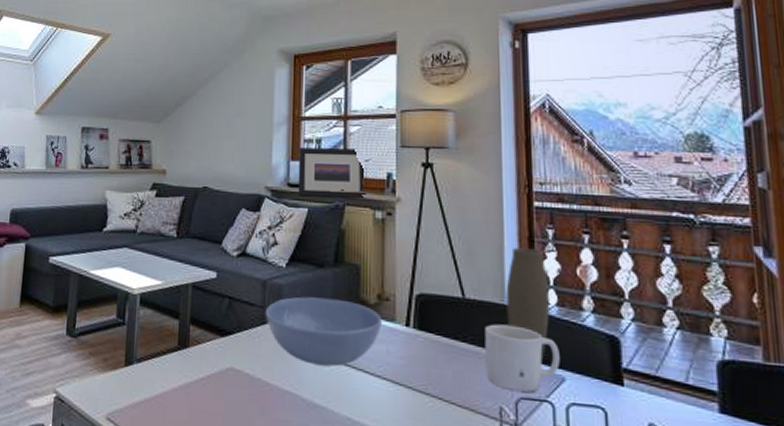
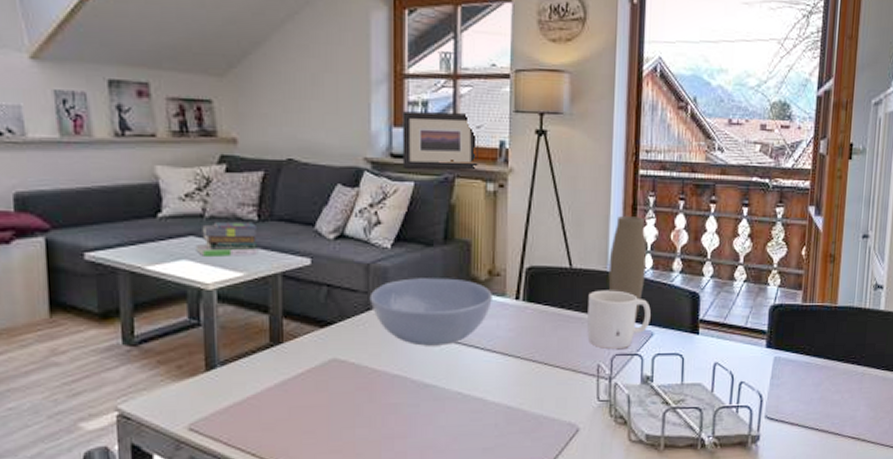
books: none [127,237,175,268] -> present [195,222,259,257]

